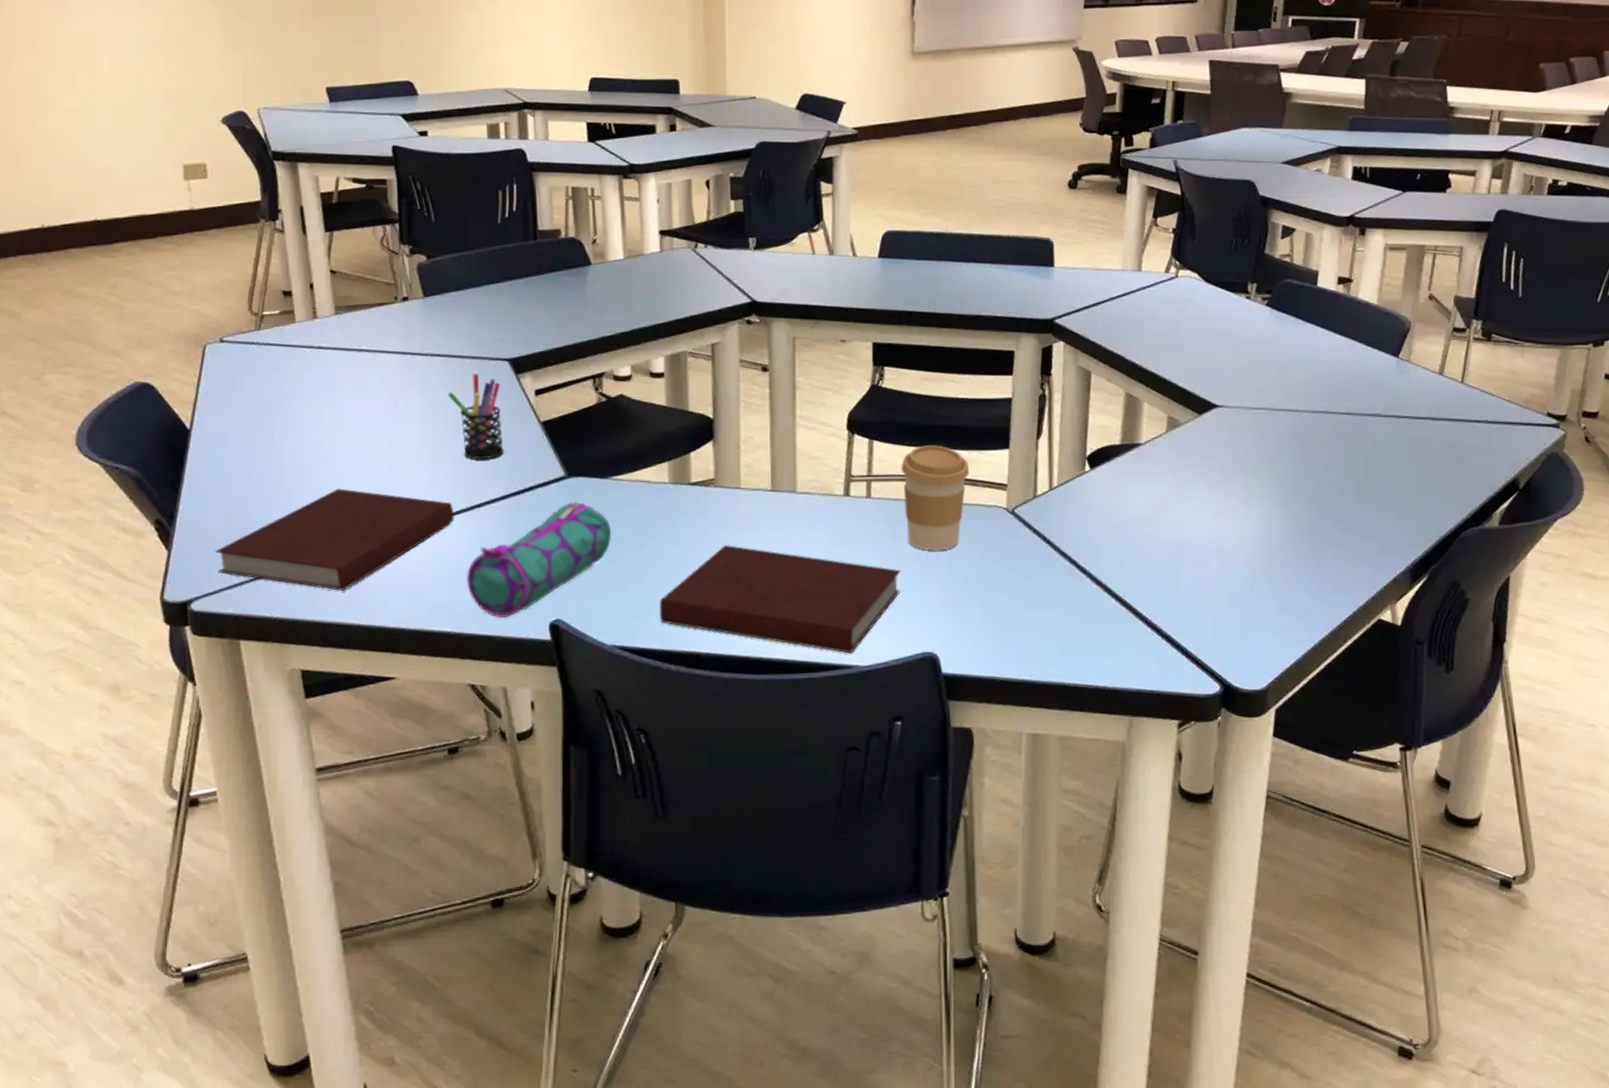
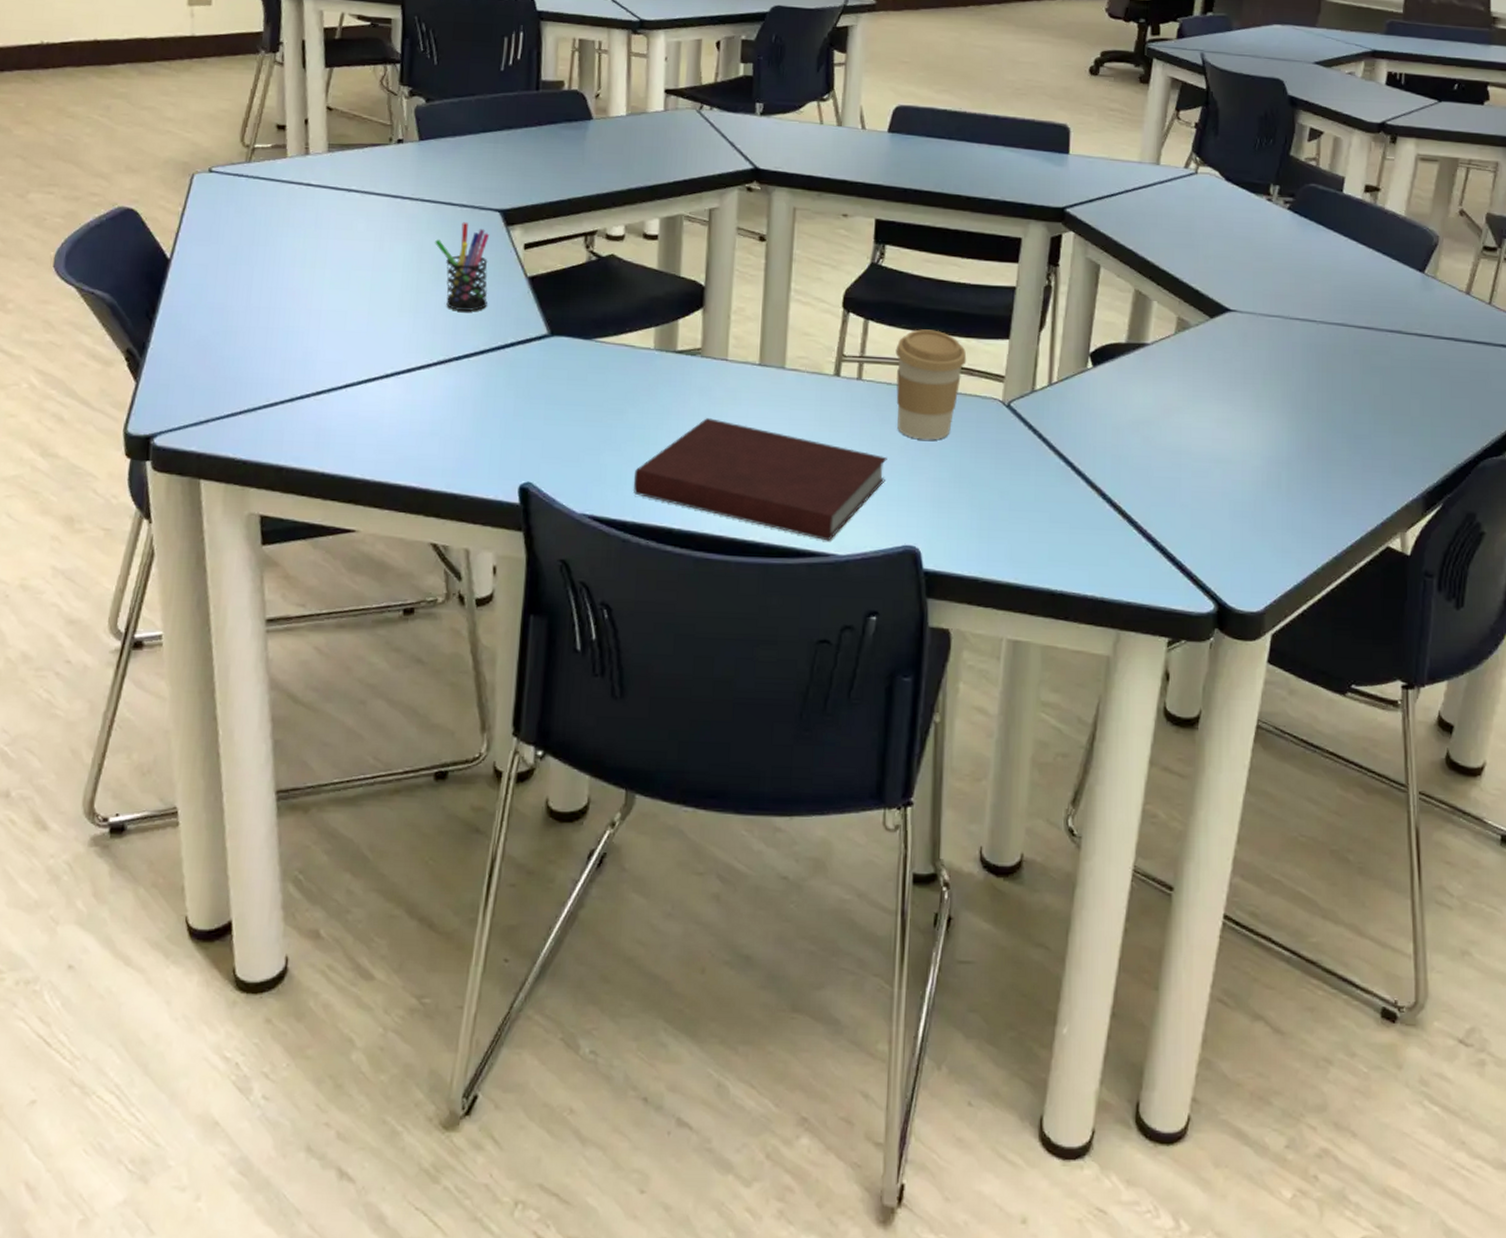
notebook: present [215,488,454,591] -> none [184,330,431,436]
pencil case: present [467,501,611,619] -> none [438,361,591,478]

